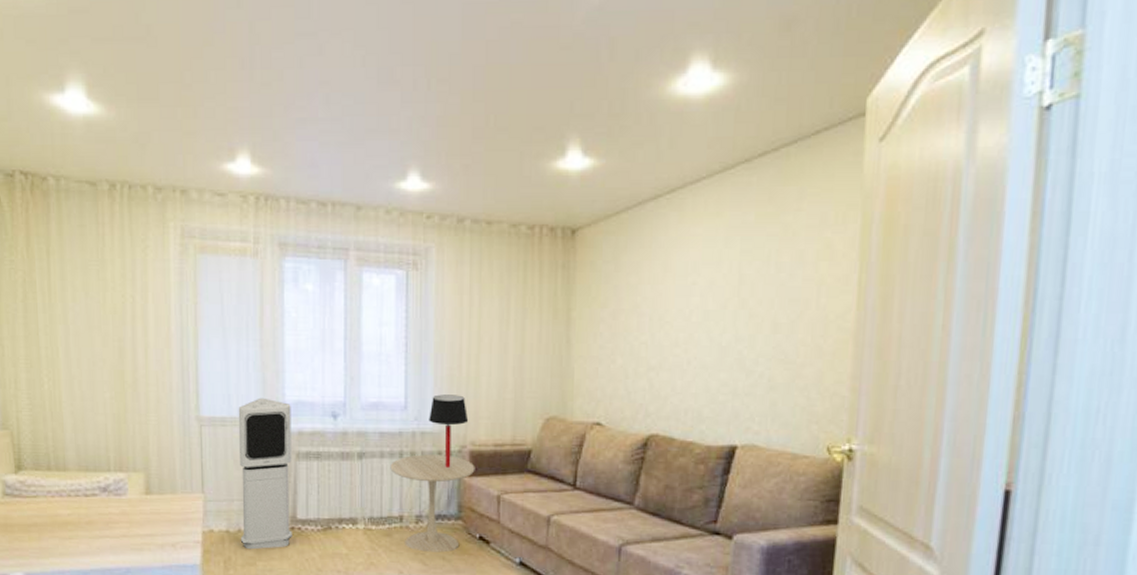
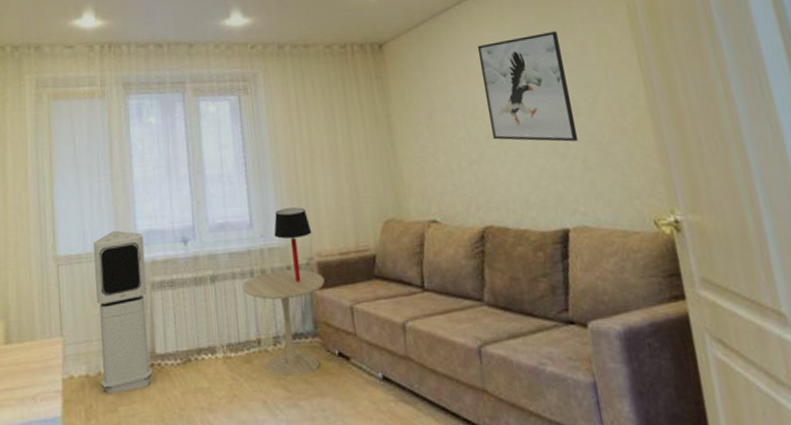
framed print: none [679,235,776,358] -> present [477,30,579,142]

